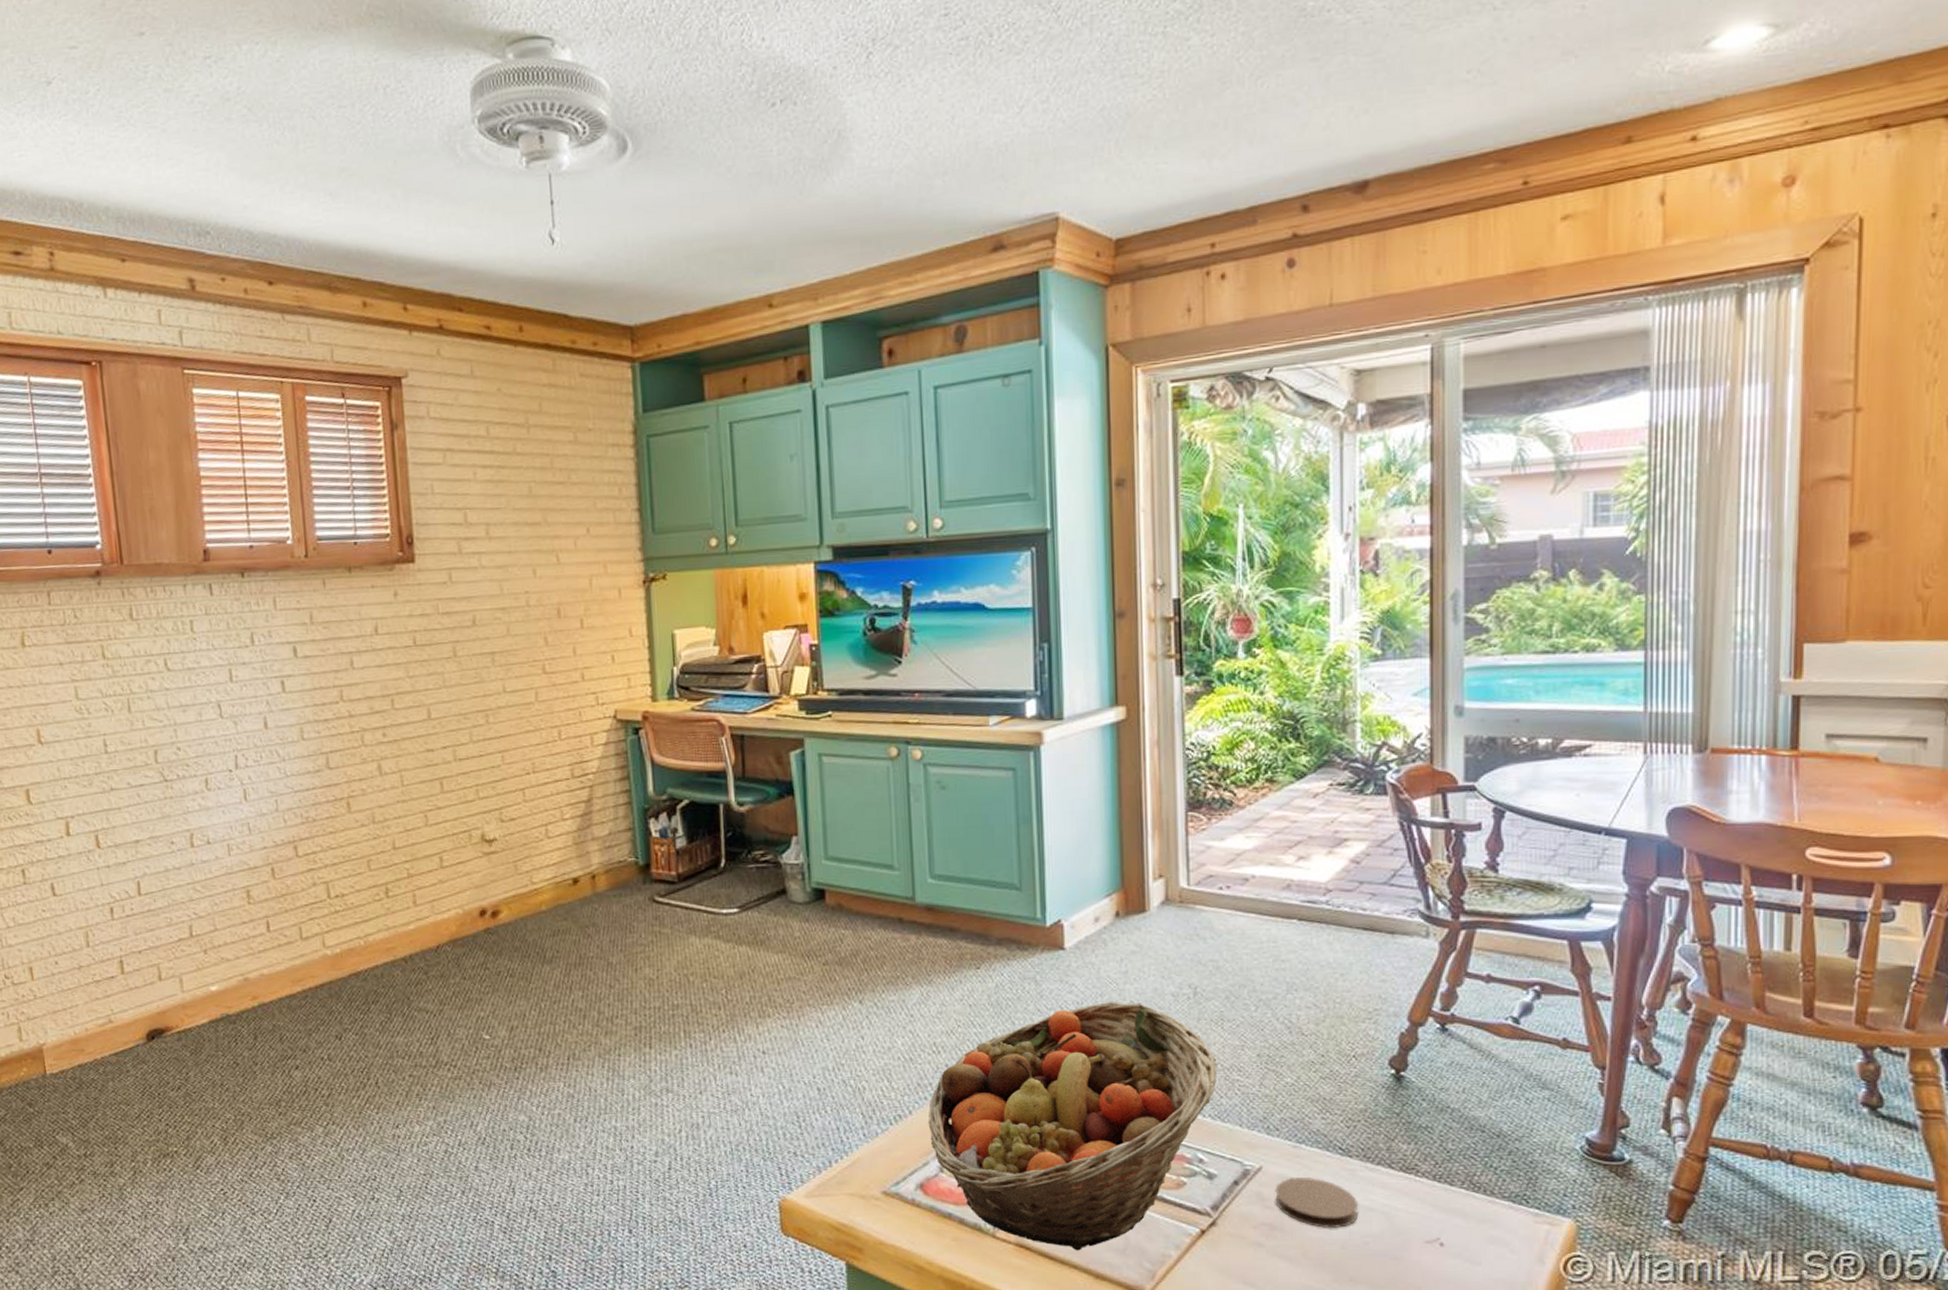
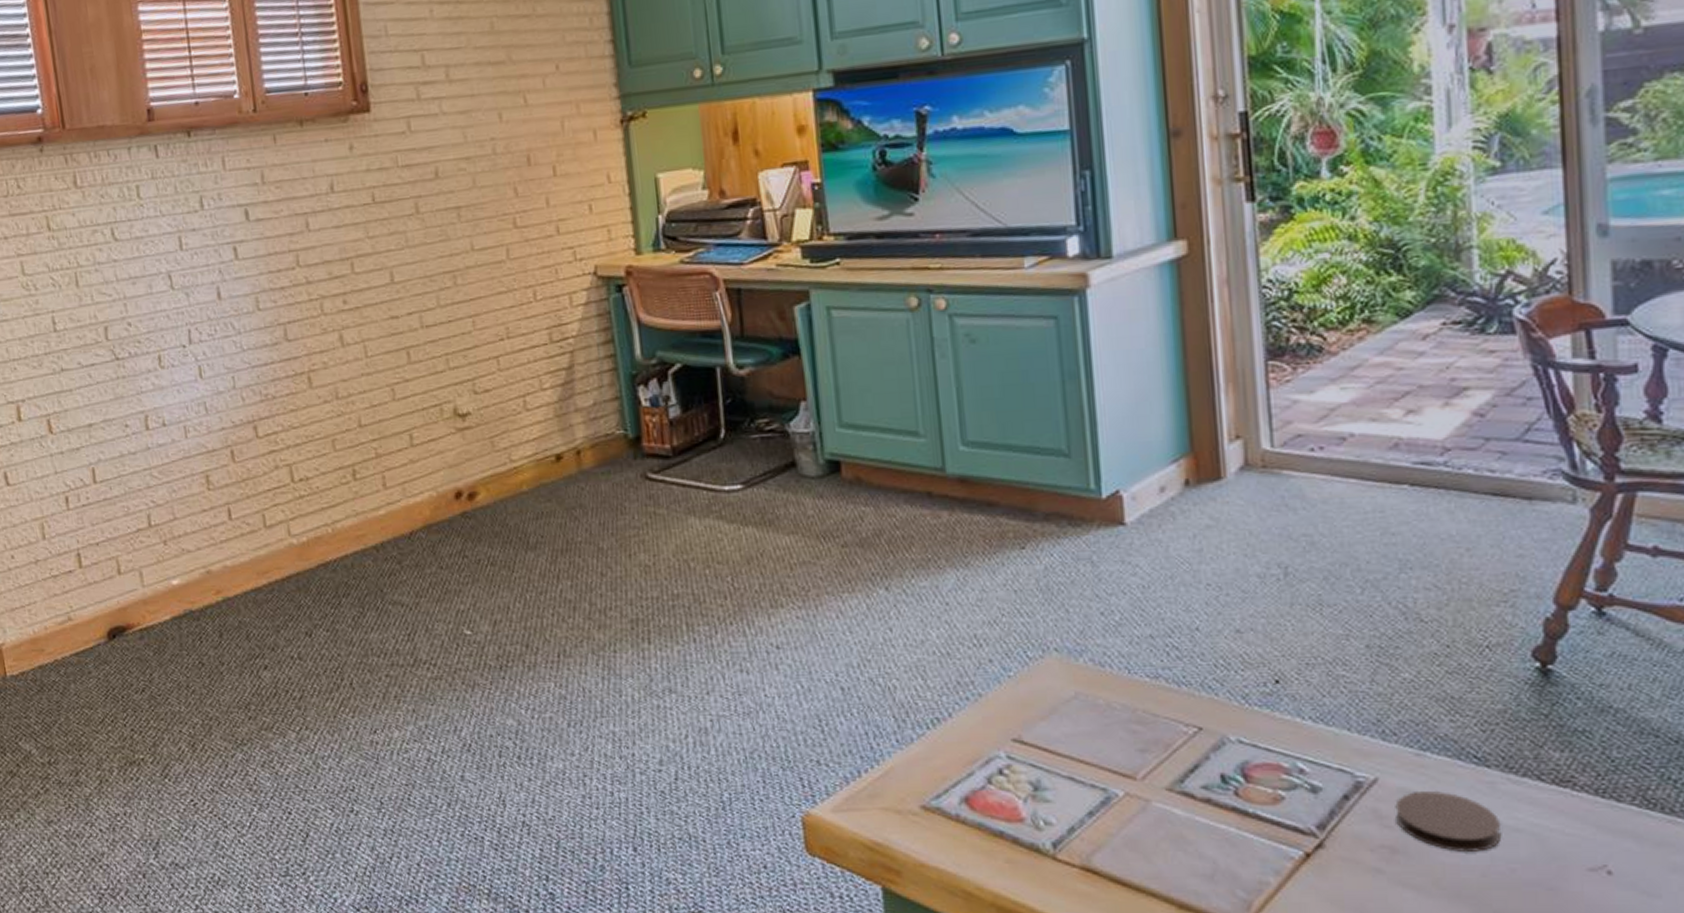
fruit basket: present [928,1002,1218,1251] -> none [971,585,1318,877]

